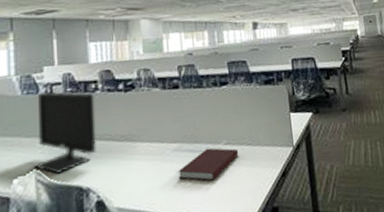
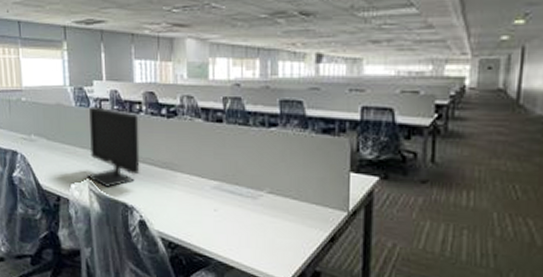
notebook: present [179,148,239,181] -> none [217,193,283,227]

